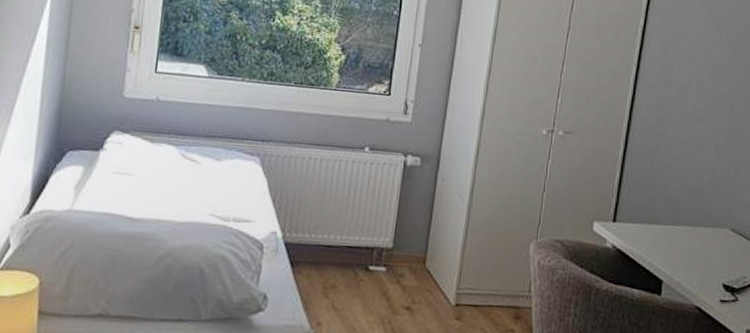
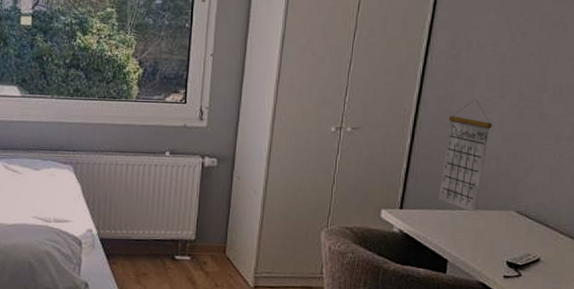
calendar: none [652,108,705,230] -> present [438,98,492,213]

